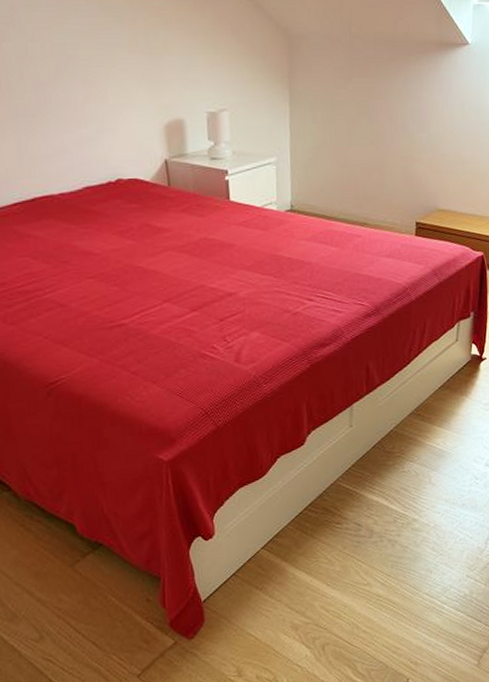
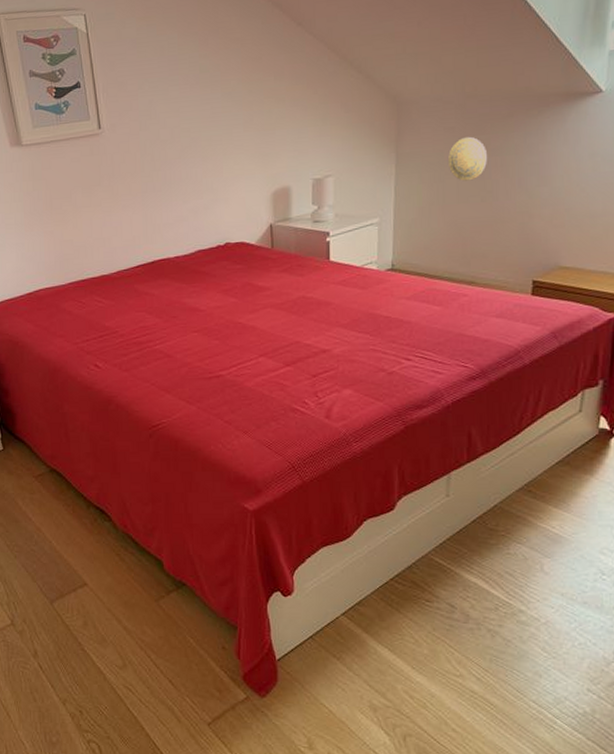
decorative plate: none [339,78,374,123] -> present [448,136,487,181]

